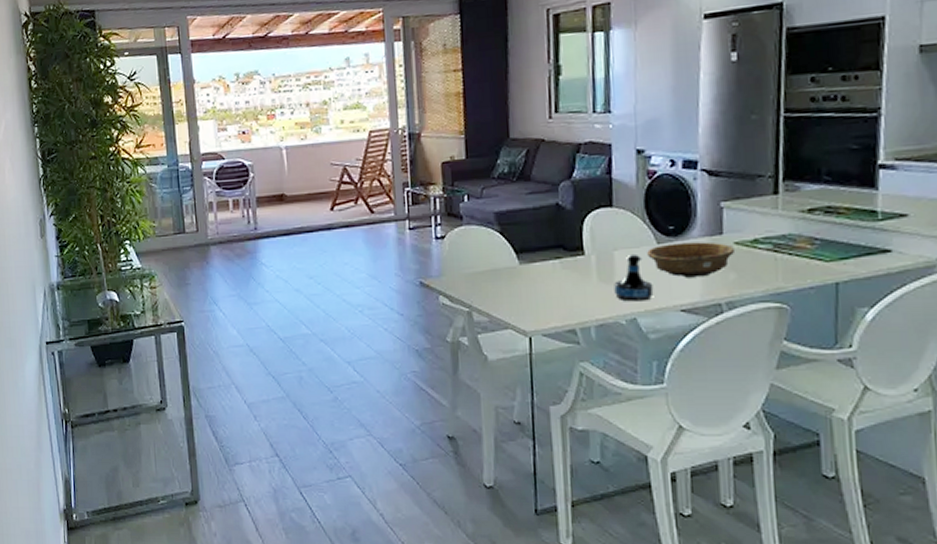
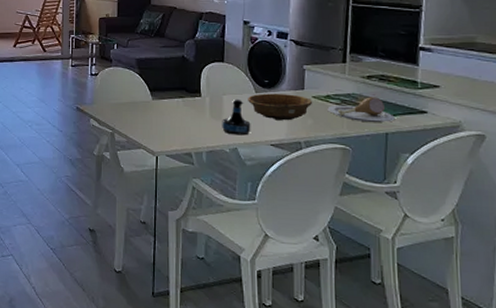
plate: none [755,236,848,271] -> present [327,97,395,123]

